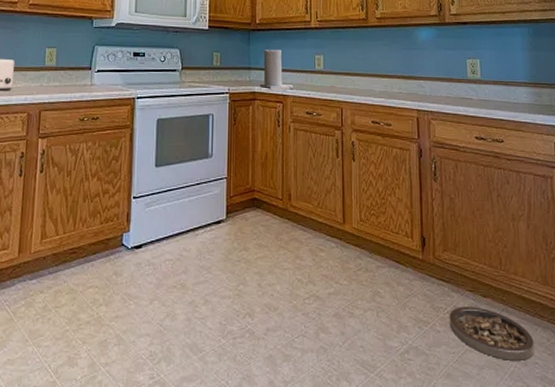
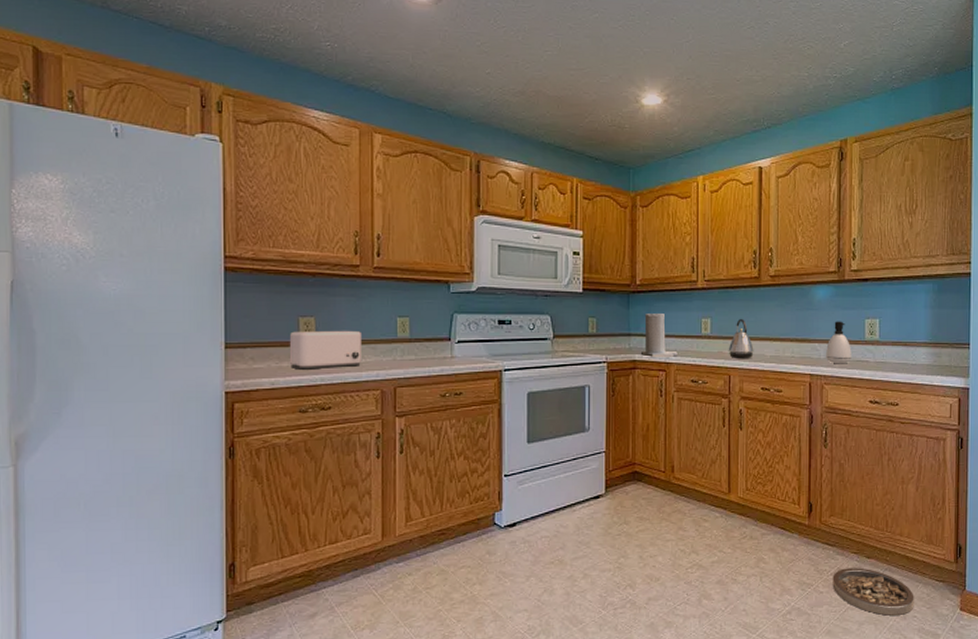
kettle: none [340,55,364,93] -> present [728,318,754,358]
soap dispenser: none [431,60,456,101] -> present [826,321,852,364]

